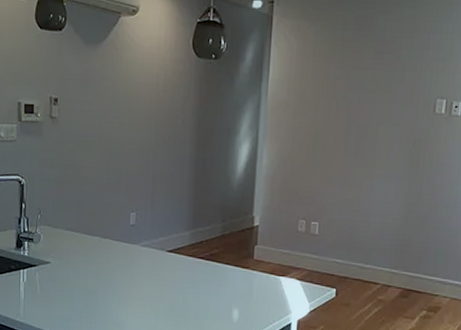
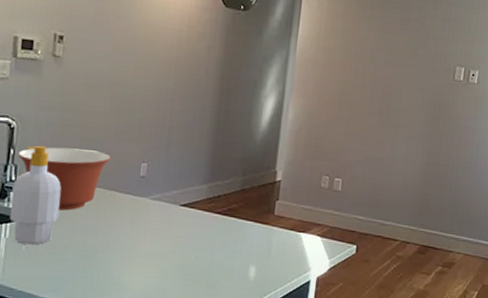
soap bottle: none [25,199,65,288] -> present [9,145,61,245]
mixing bowl: none [28,200,104,258] -> present [17,147,111,211]

